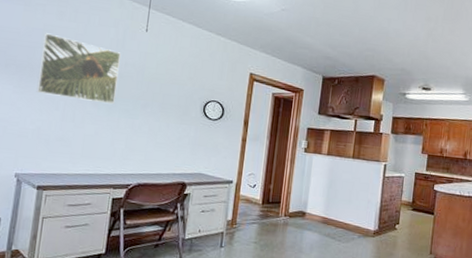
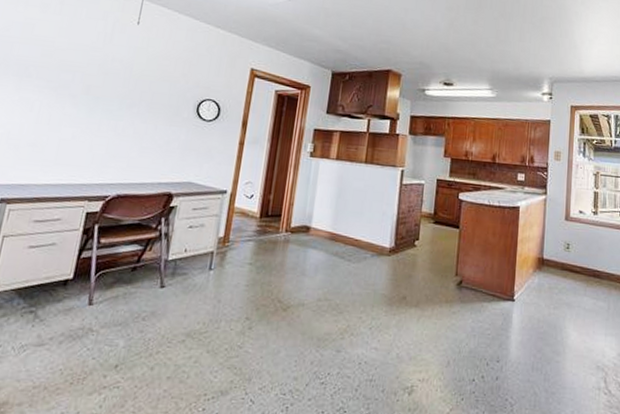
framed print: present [36,33,121,105] -> none [9,27,108,105]

